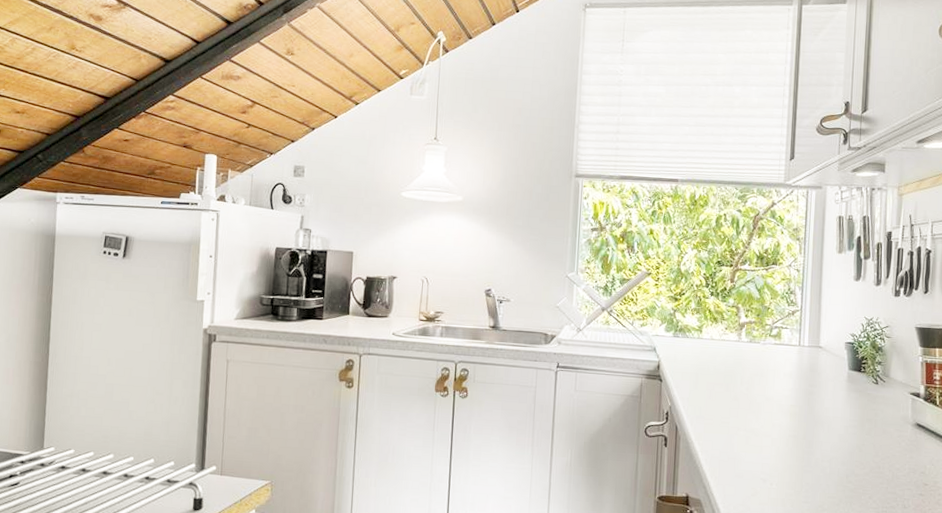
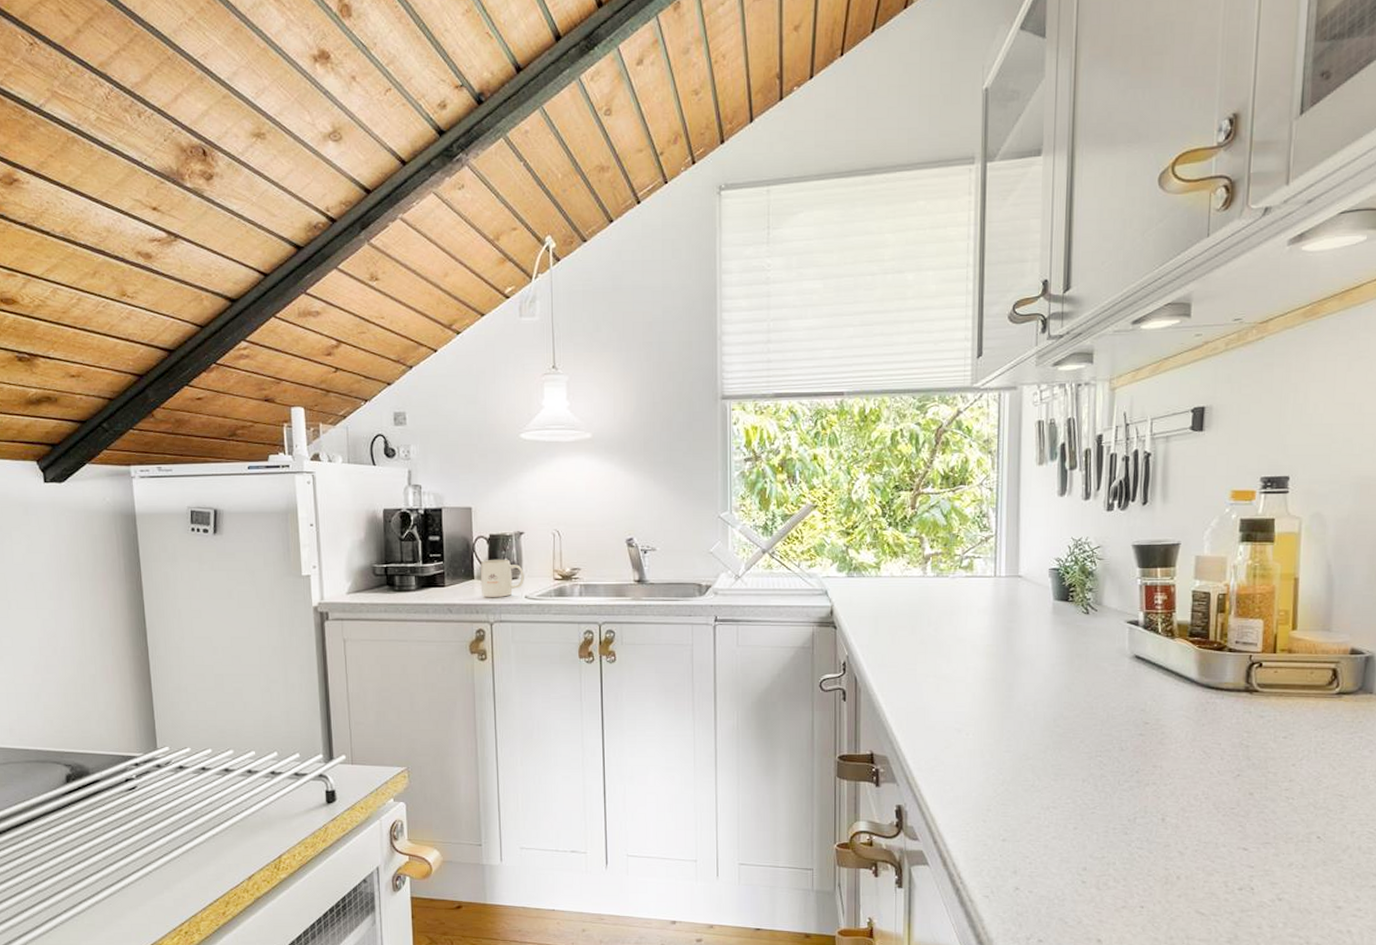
mug: none [354,298,394,333] -> present [480,559,524,597]

